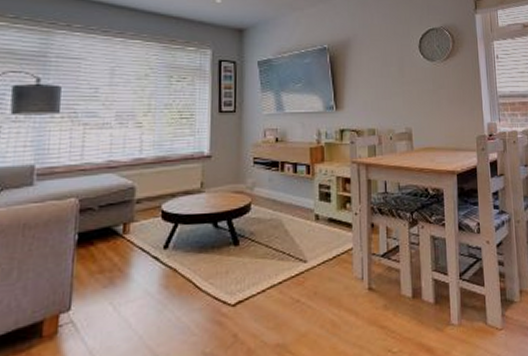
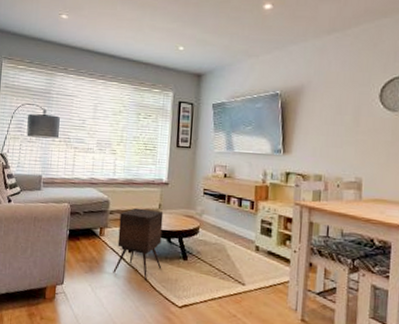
side table: none [143,190,208,282] -> present [113,207,164,281]

